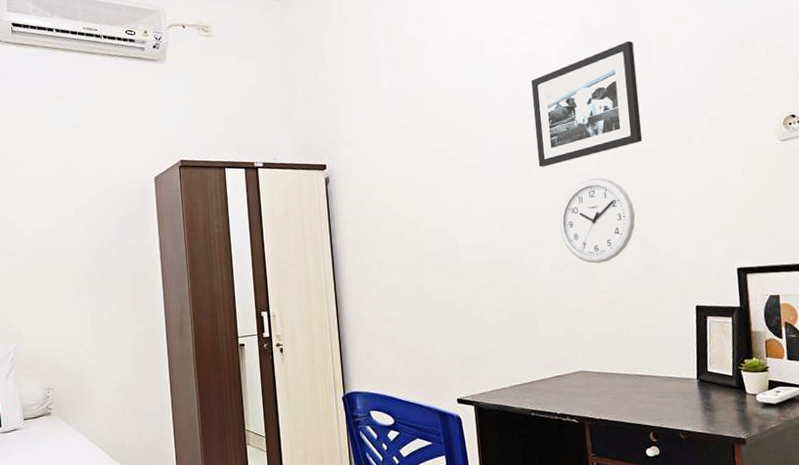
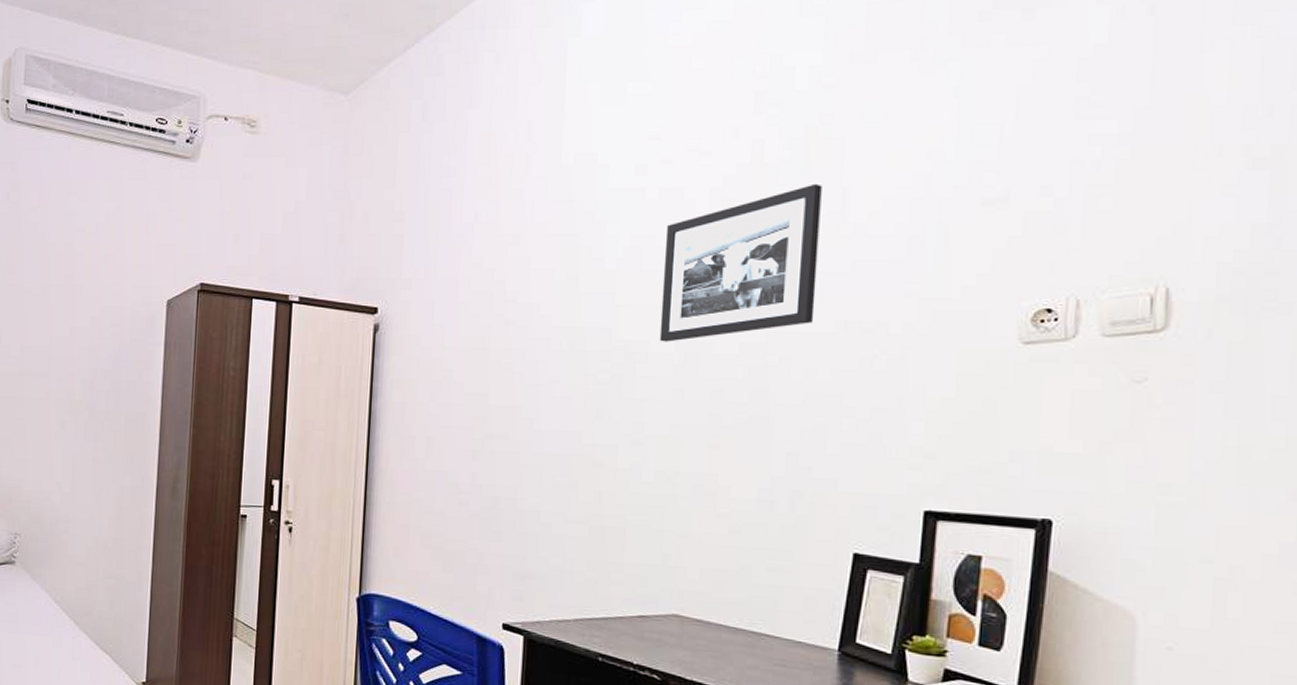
wall clock: present [559,177,636,264] -> none [675,365,786,478]

